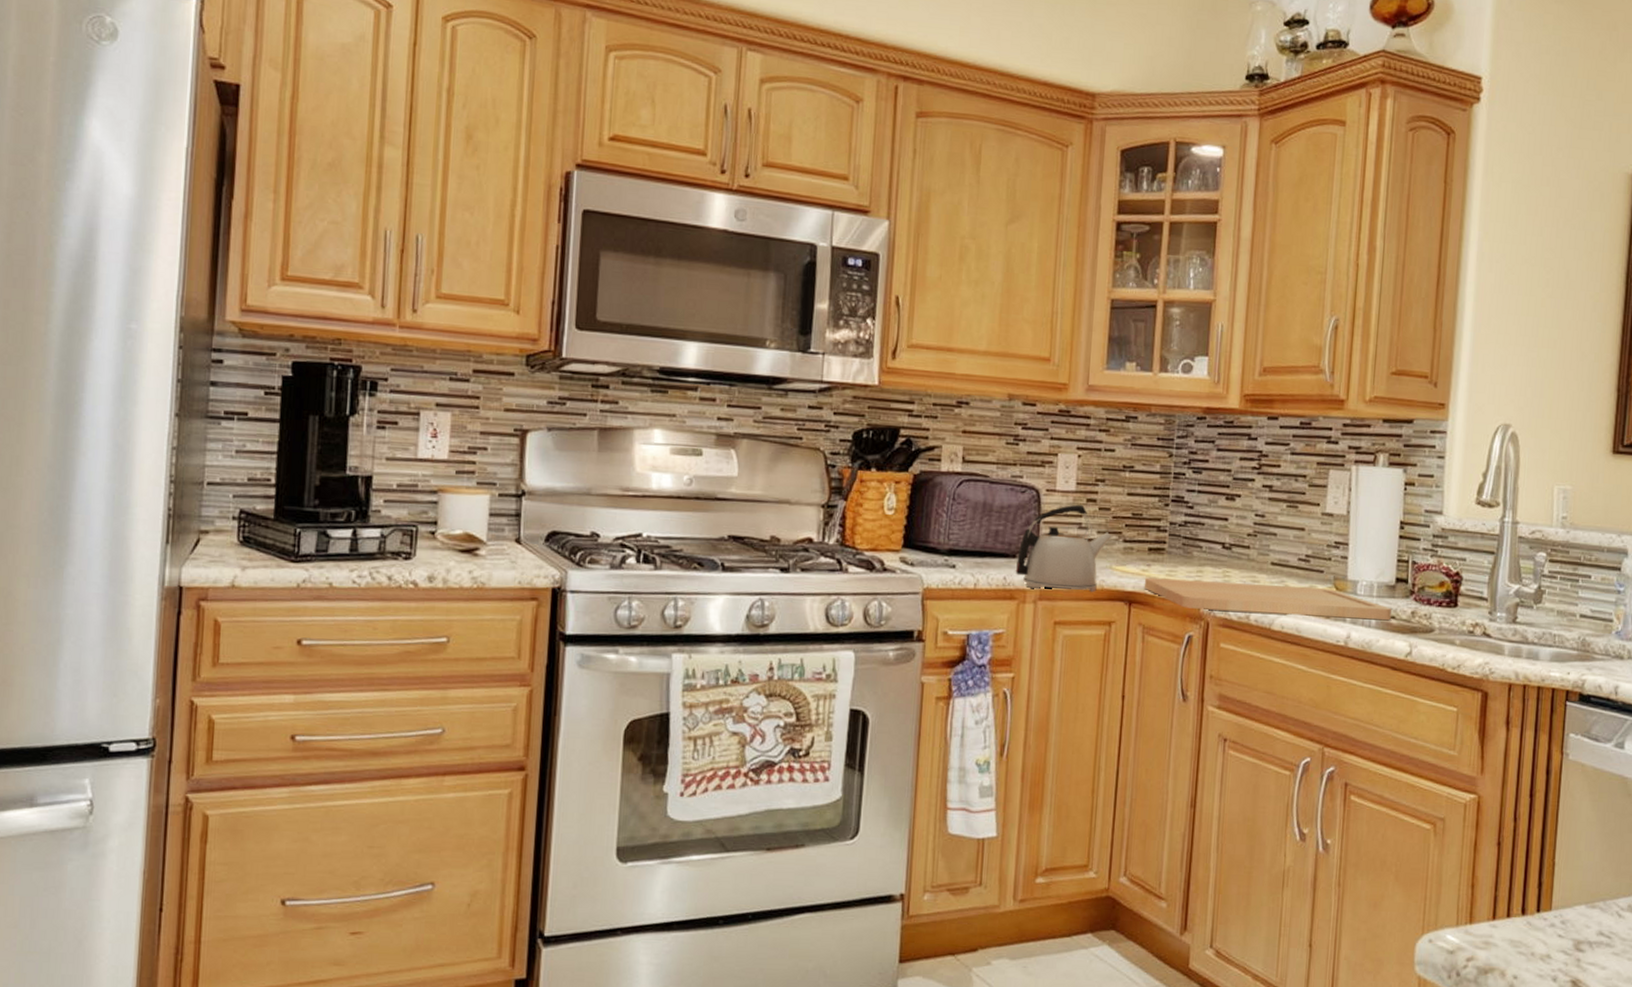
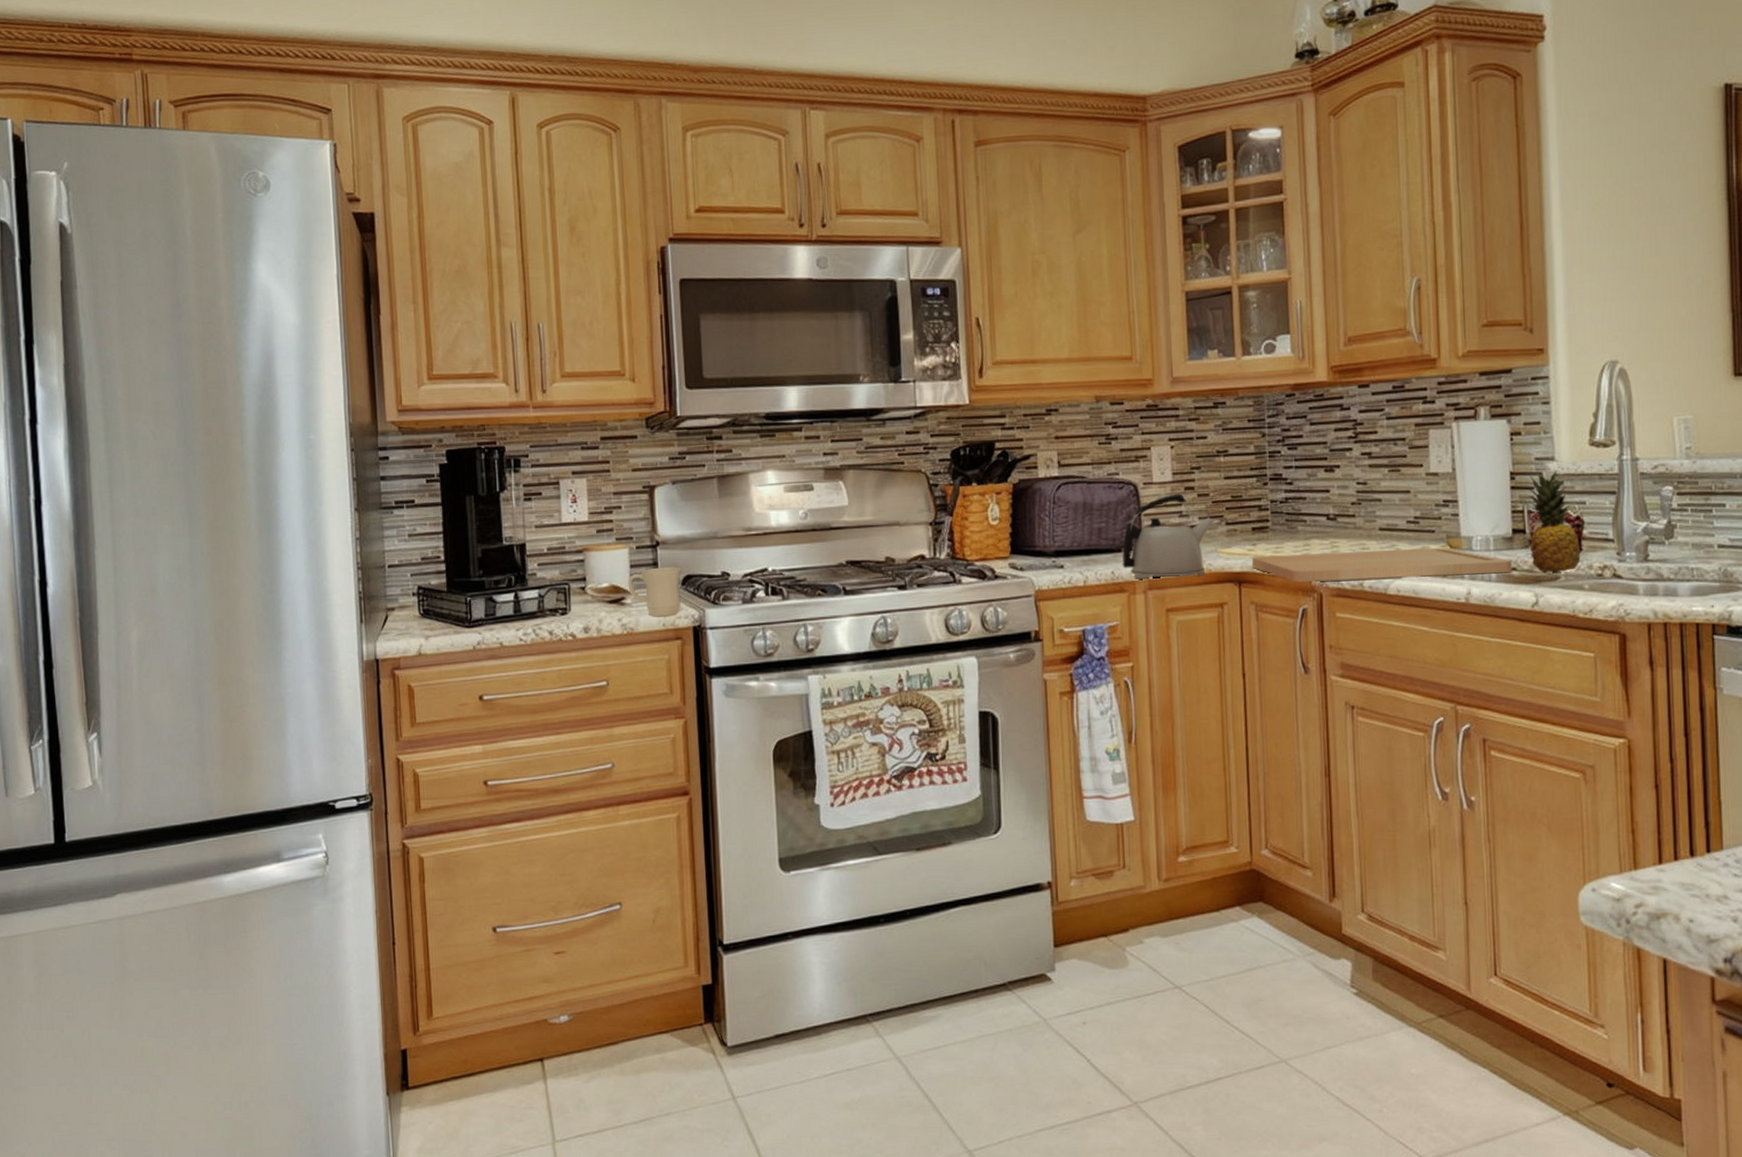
mug: none [484,519,547,575] -> present [628,566,682,617]
fruit: none [1410,525,1457,625] -> present [1528,470,1581,573]

